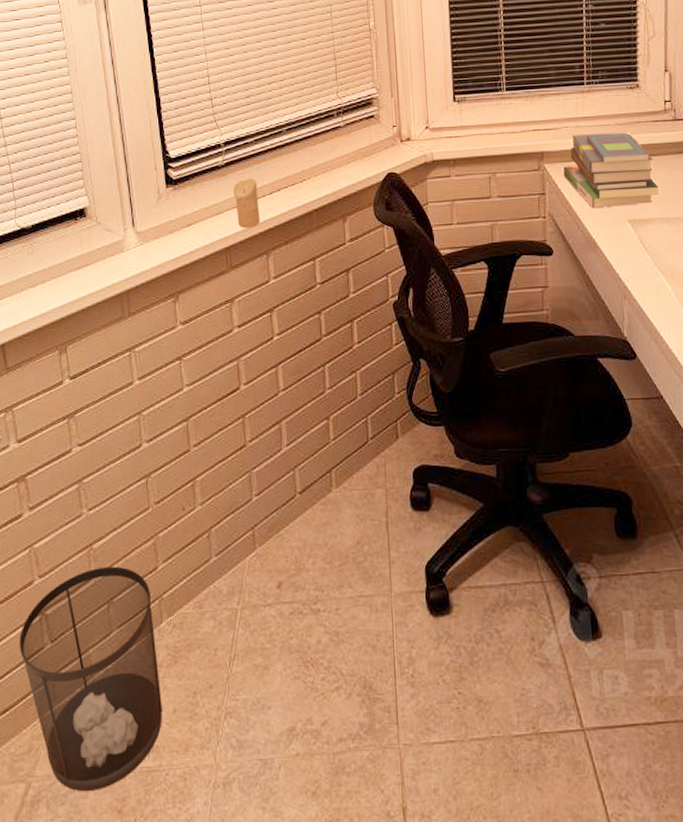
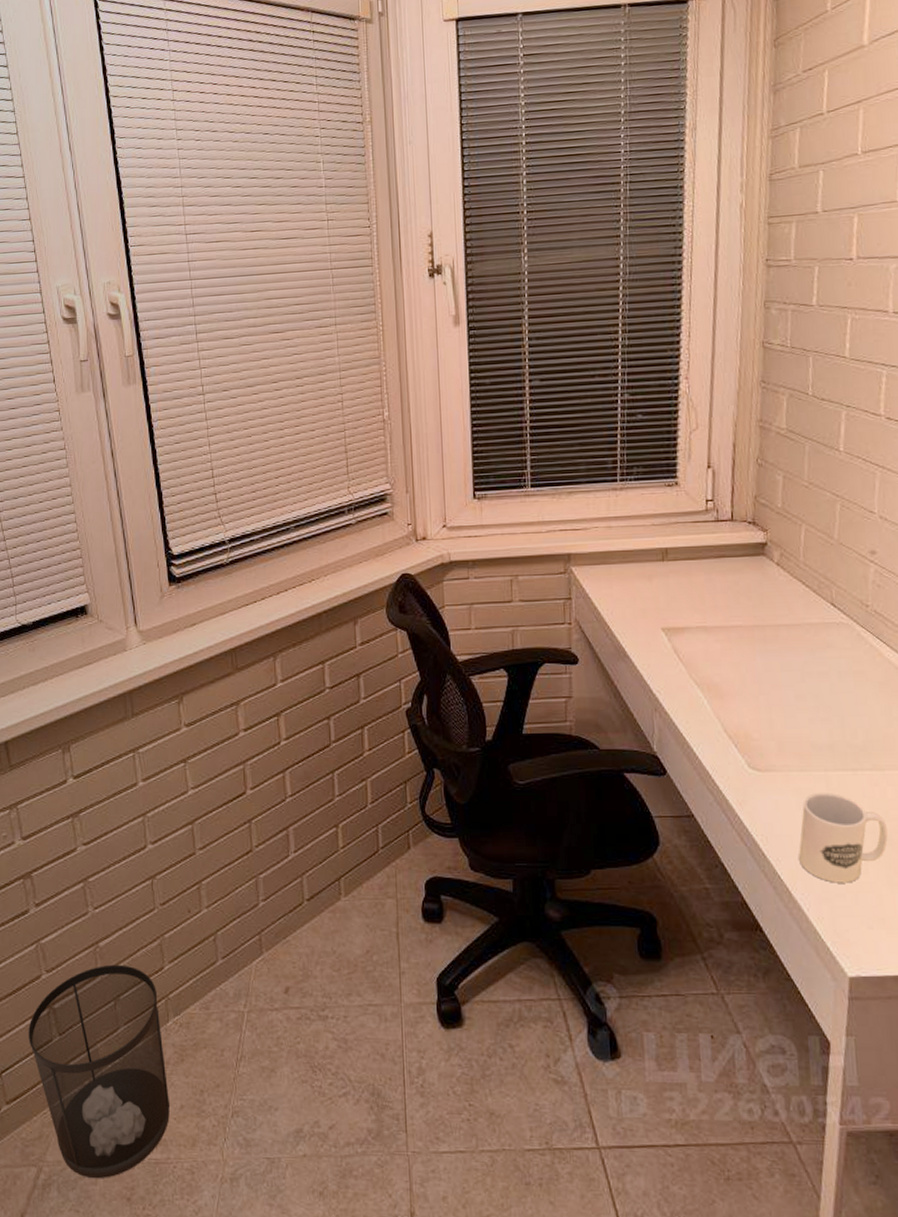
candle: present [233,178,260,229] -> none [238,577,266,629]
books: present [562,132,660,209] -> none [591,534,698,615]

